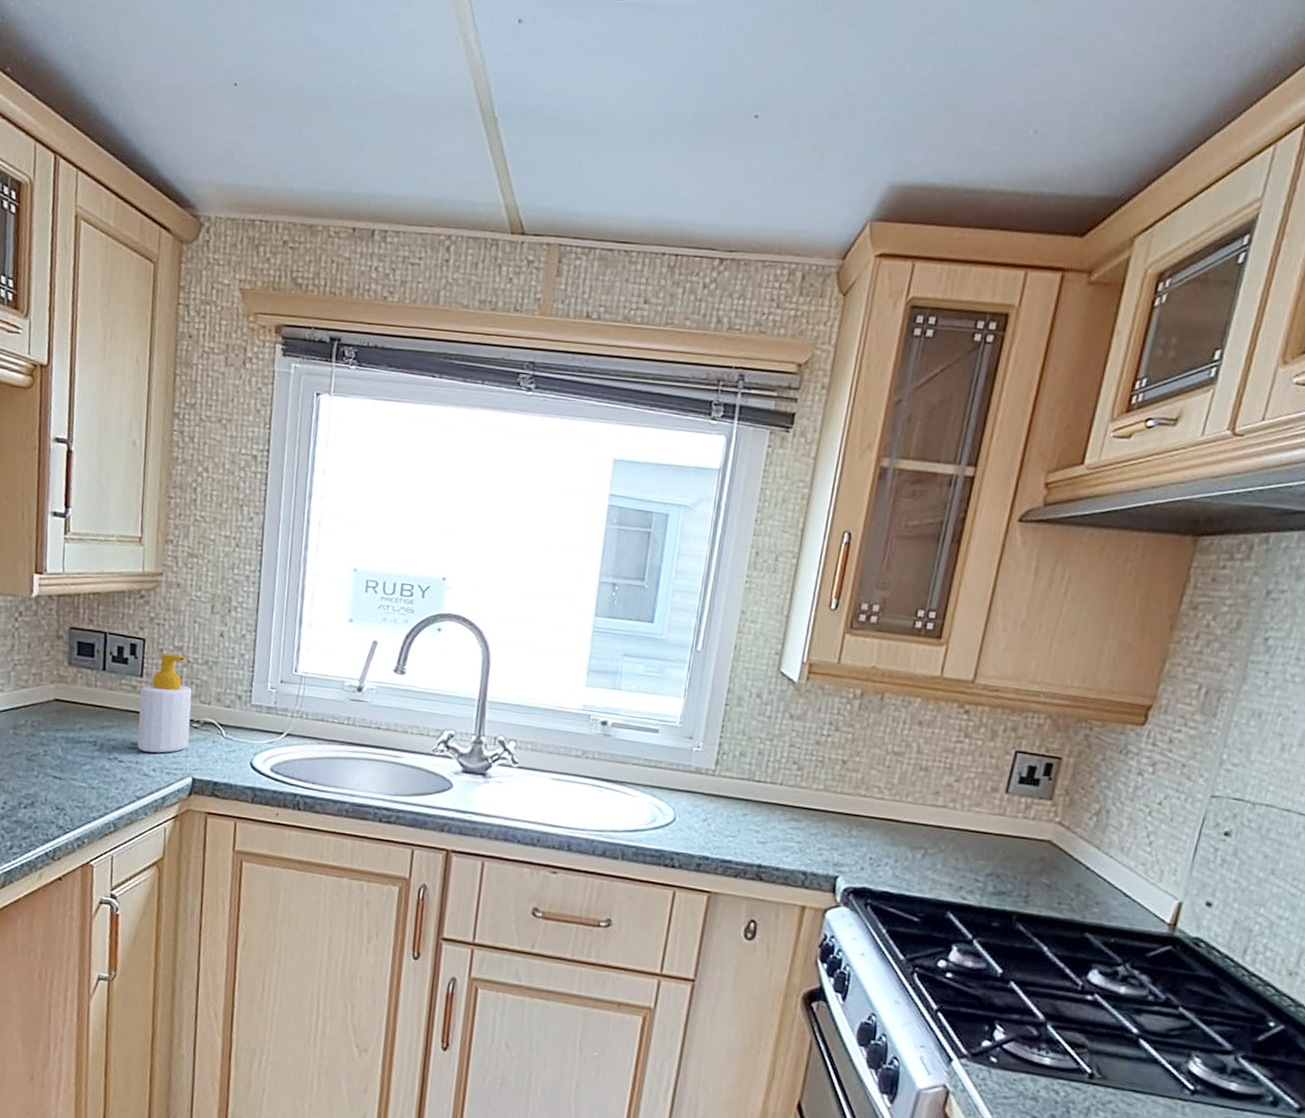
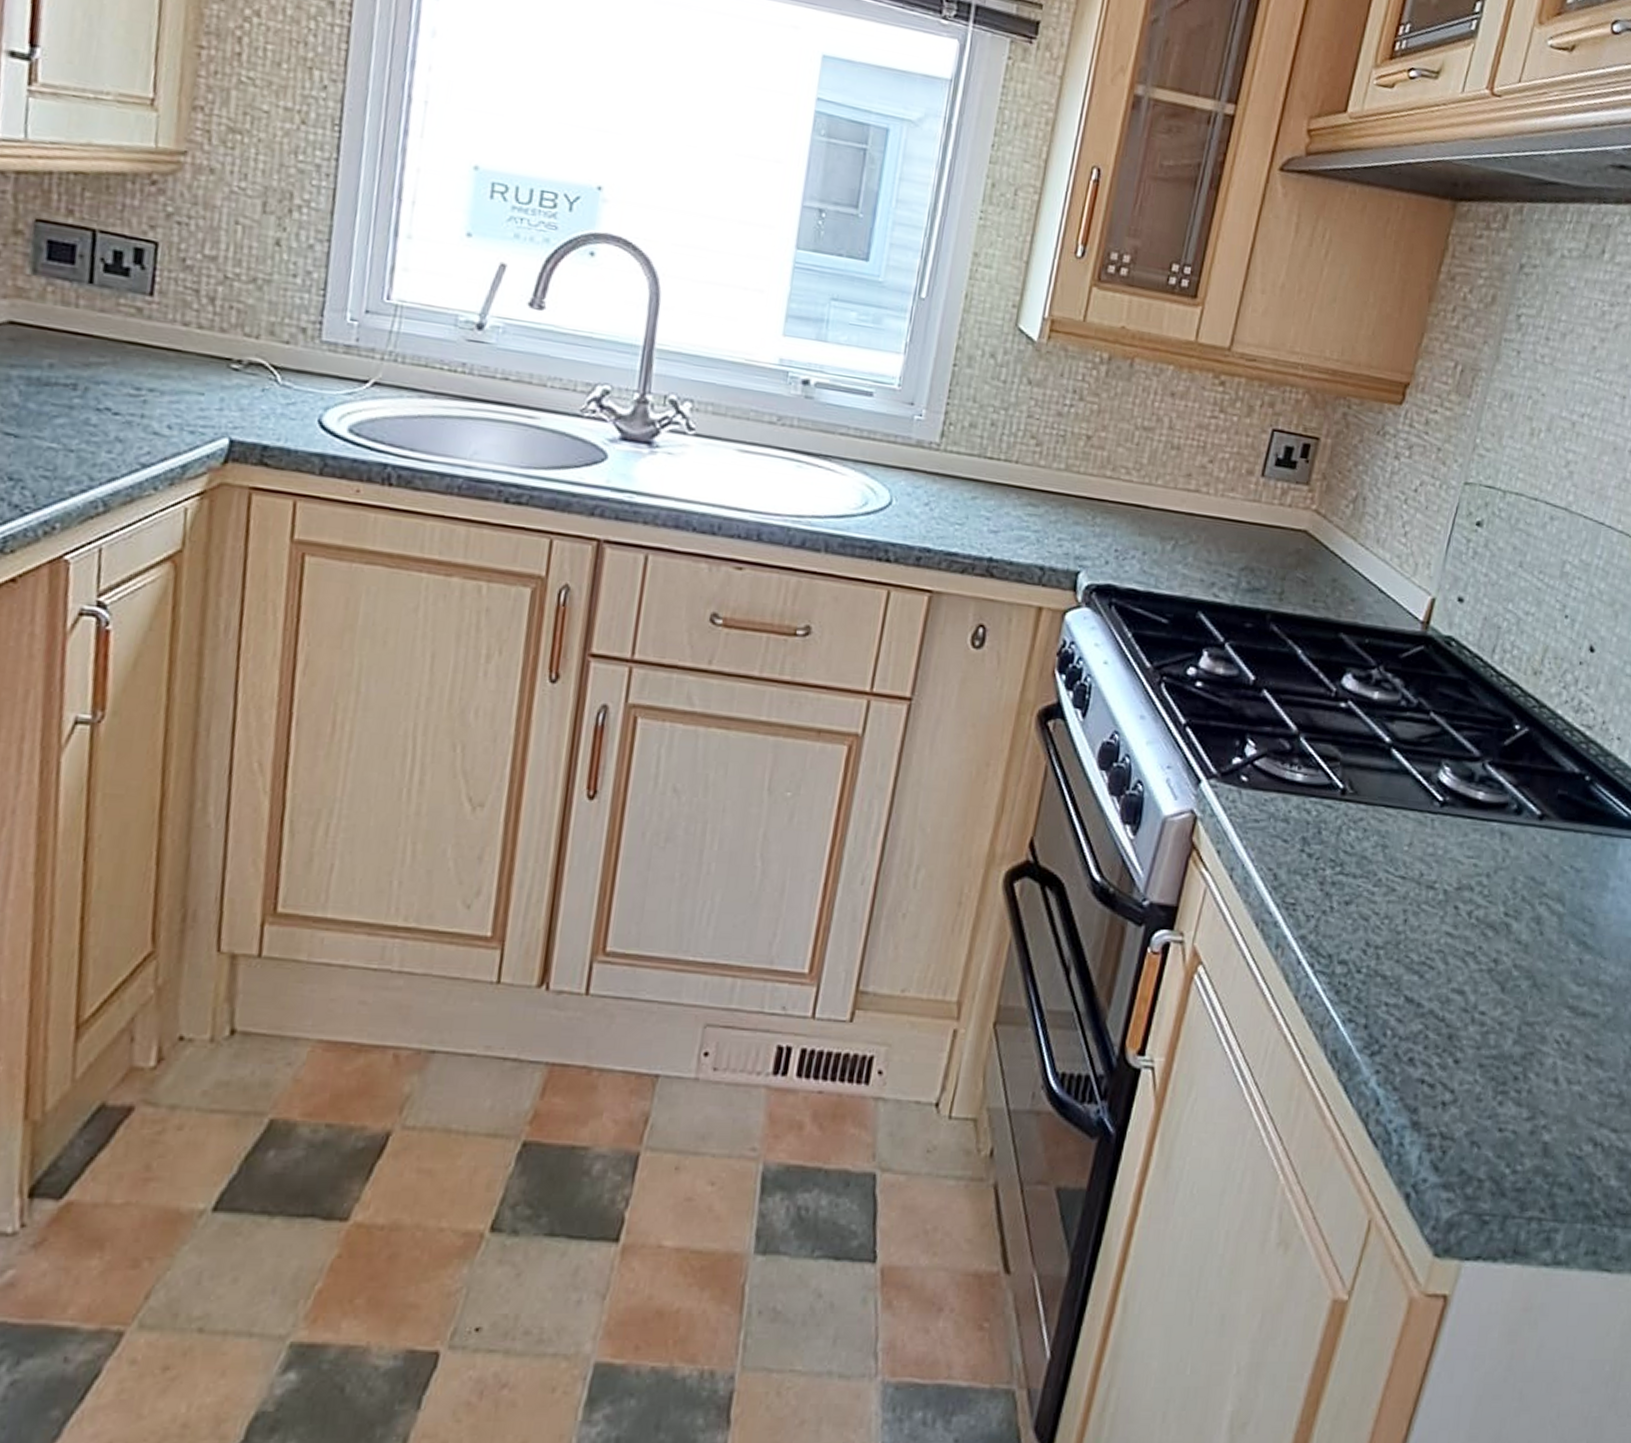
soap bottle: present [137,653,192,753] -> none [143,264,231,404]

